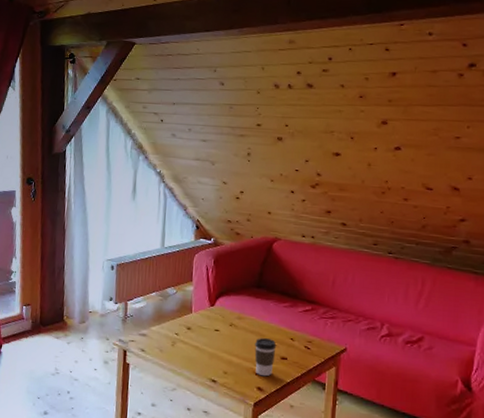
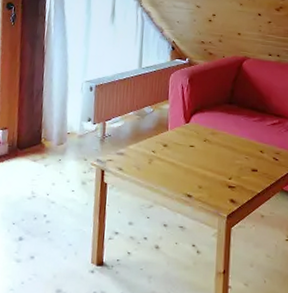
coffee cup: present [254,338,277,377] -> none [227,152,248,189]

